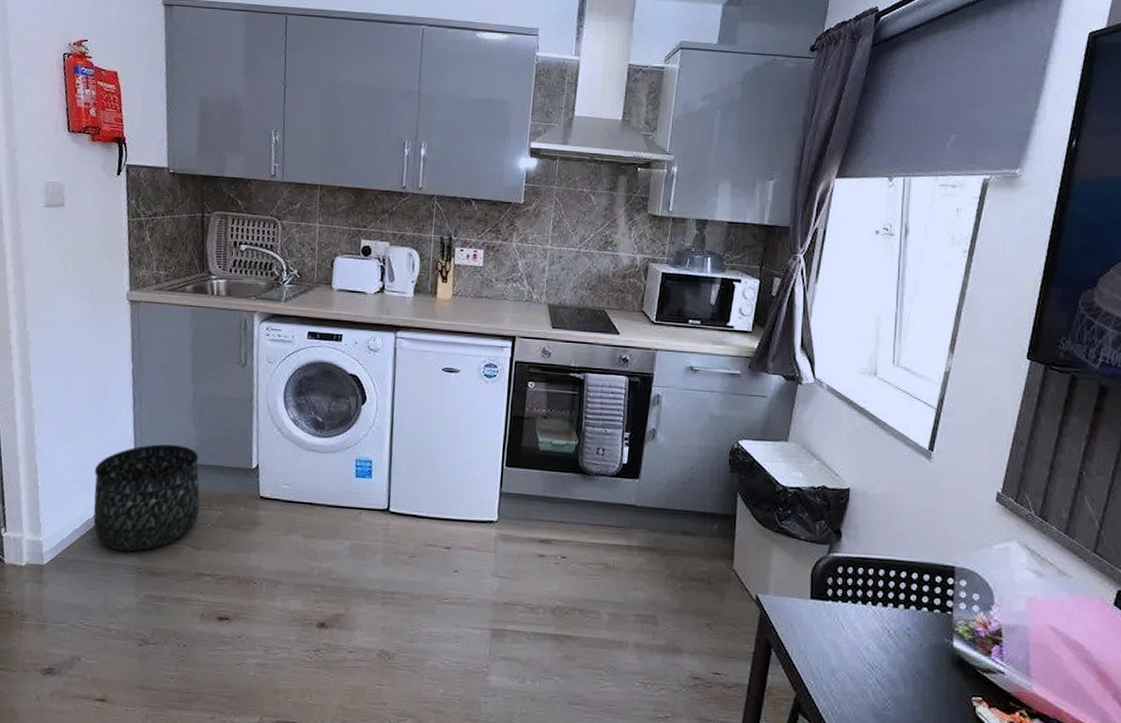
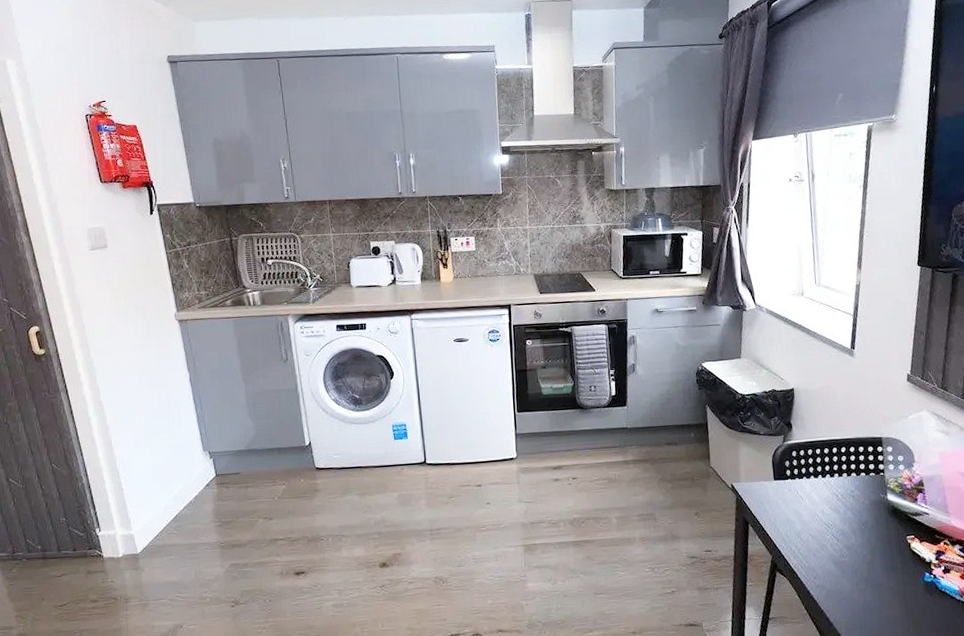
basket: present [93,444,200,552] -> none [170,436,266,532]

